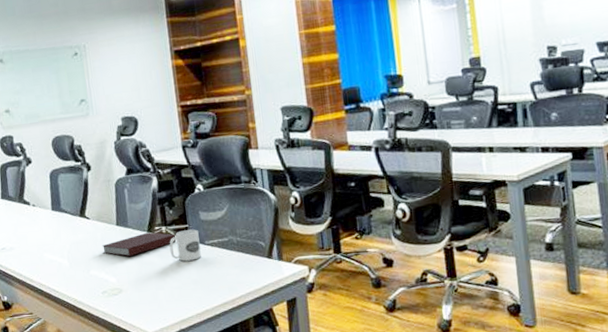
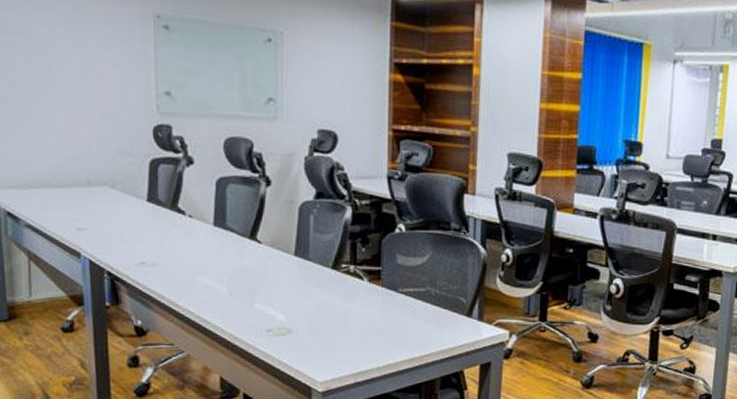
notebook: present [102,232,177,256] -> none [274,269,366,293]
mug: present [169,229,201,262] -> none [356,273,392,308]

